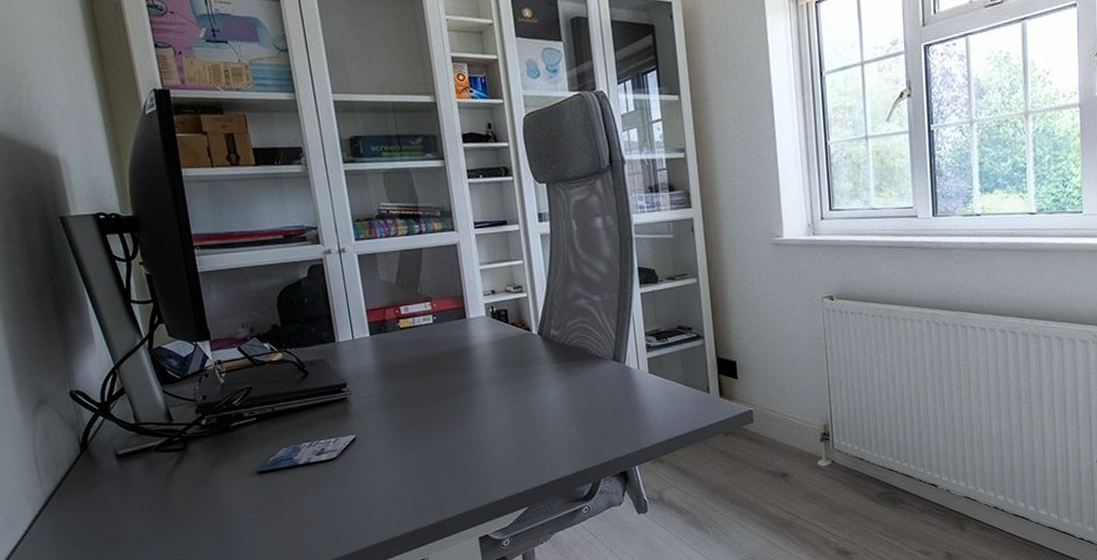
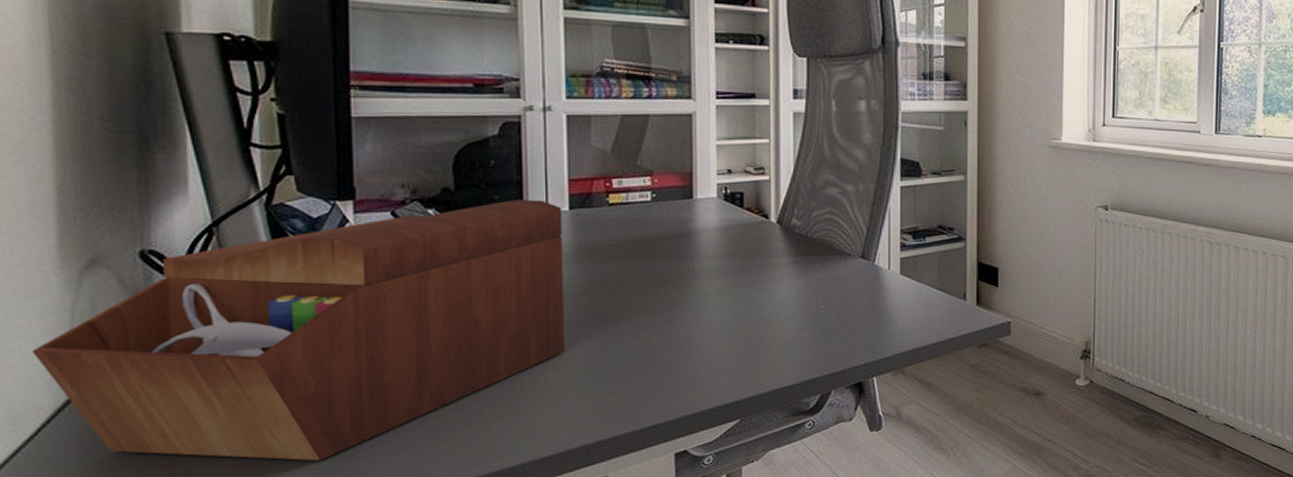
sewing box: none [13,329,382,551] -> present [32,200,565,461]

